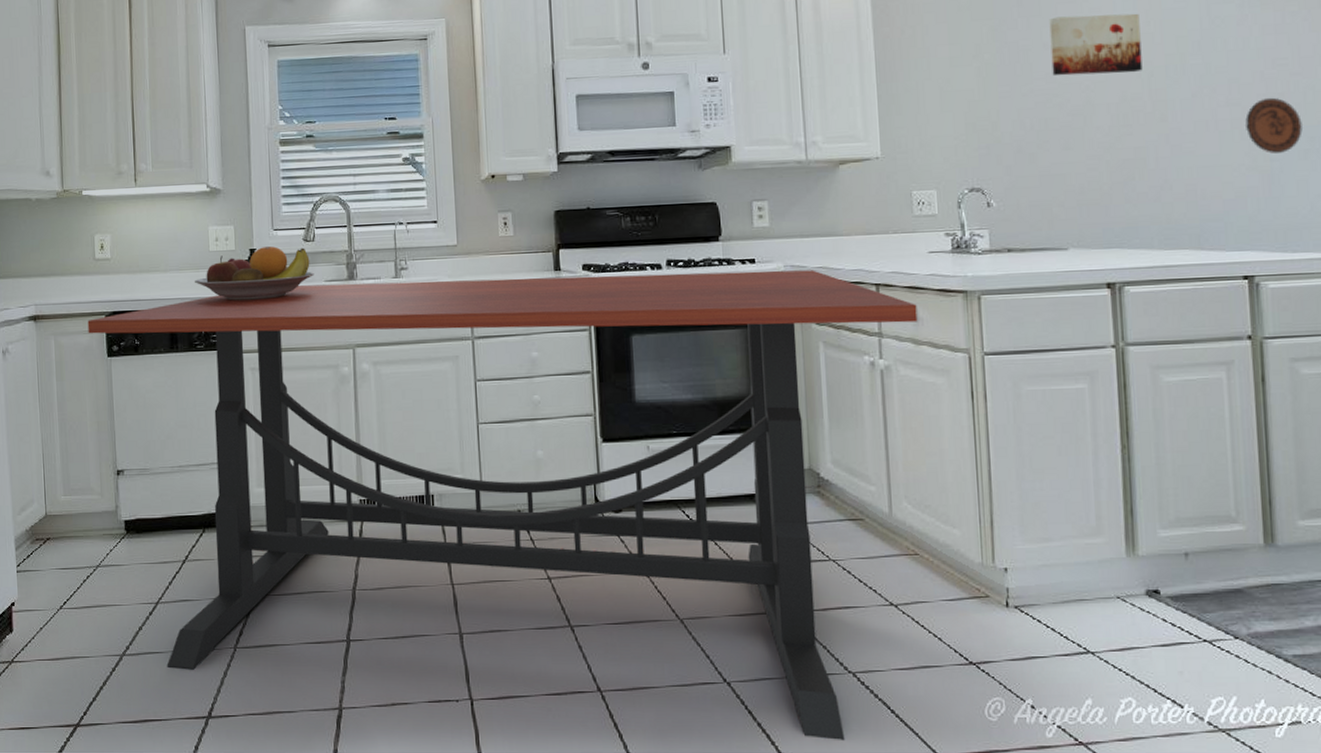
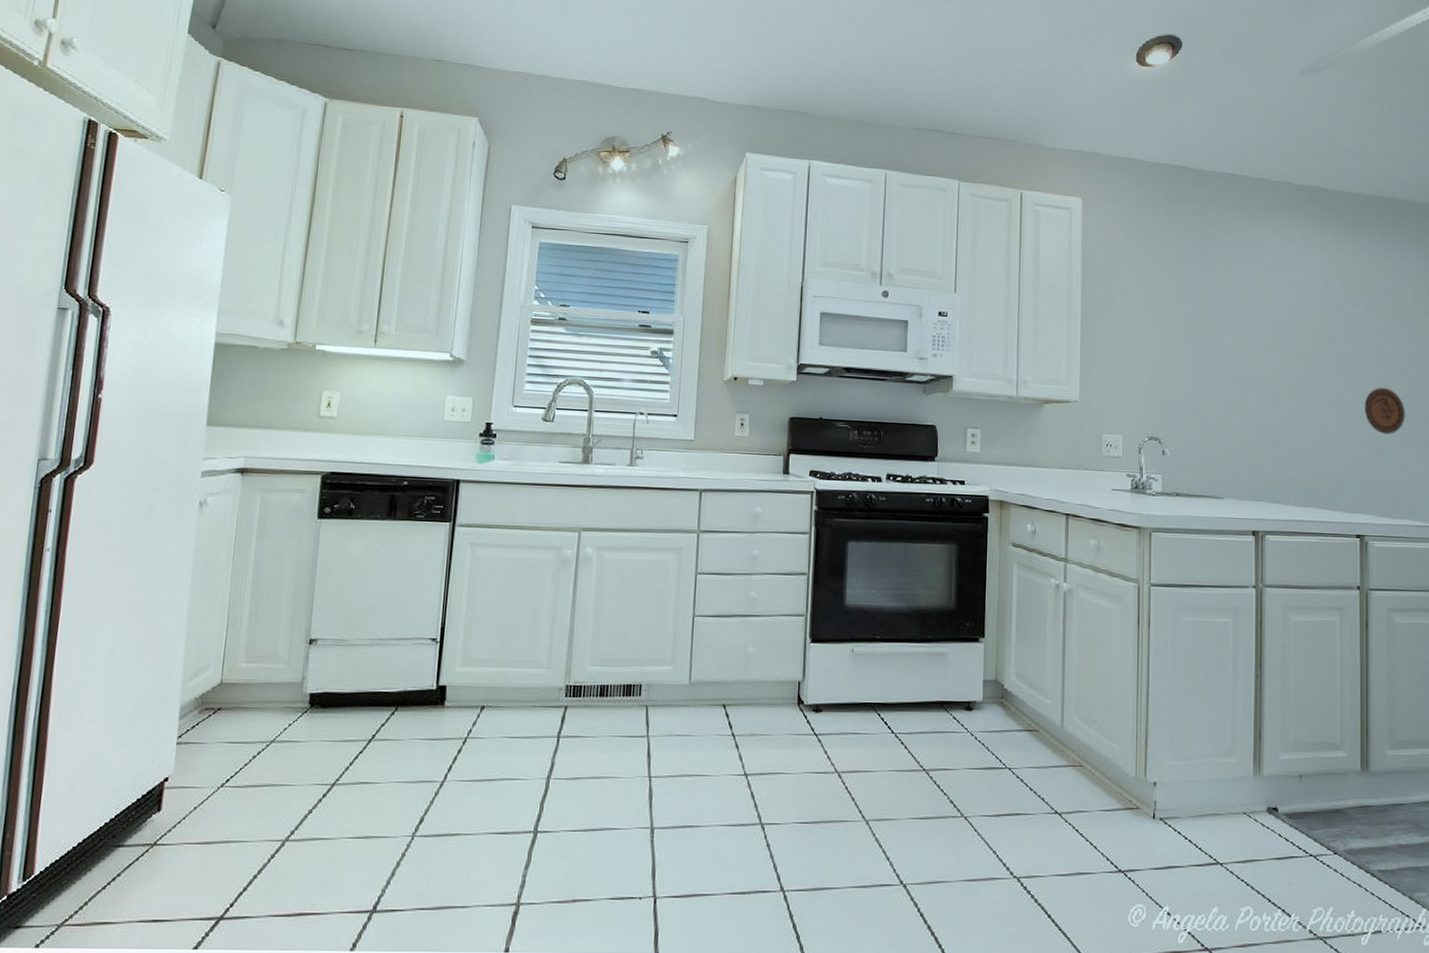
dining table: present [87,270,918,740] -> none [300,464,1099,944]
fruit bowl: present [195,246,314,301] -> none [424,422,549,475]
wall art: present [1049,13,1143,76] -> none [1221,298,1290,354]

